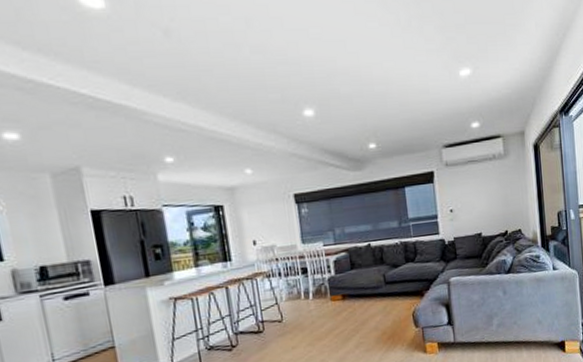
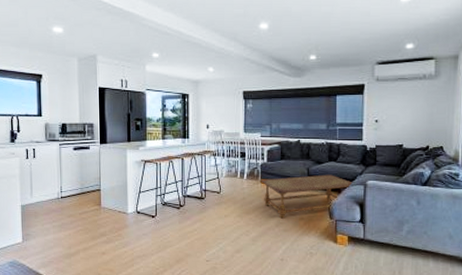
coffee table: none [330,277,435,338] -> present [261,174,353,219]

